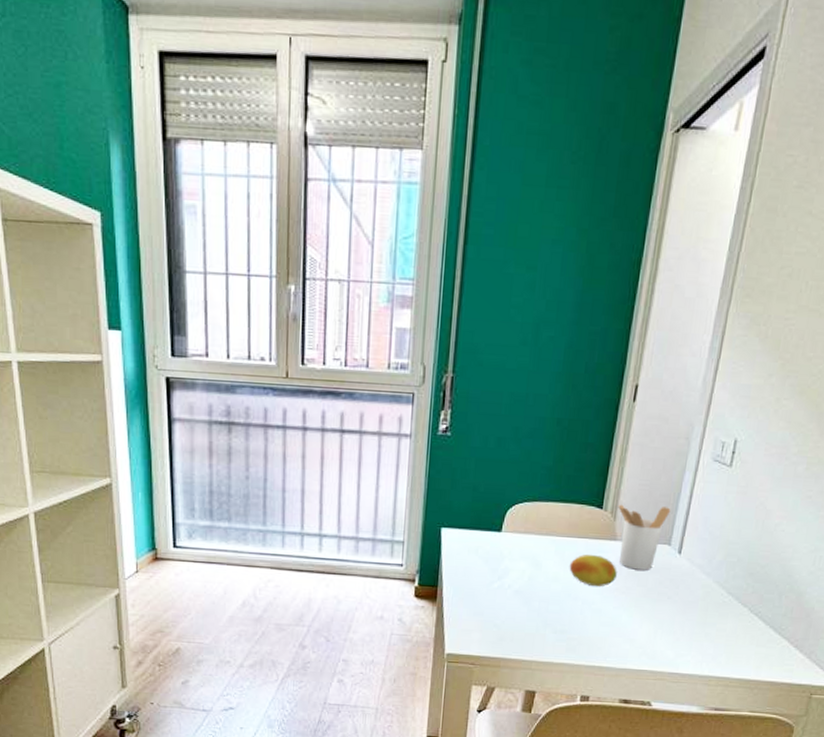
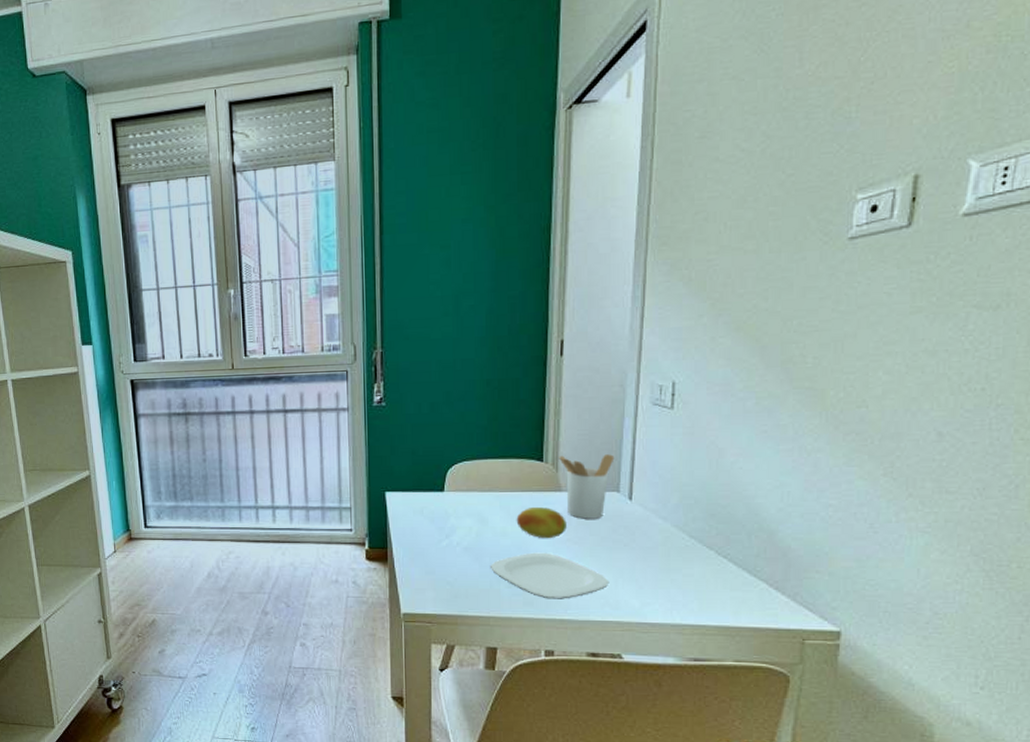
plate: none [539,599,650,647] -> present [491,552,610,599]

